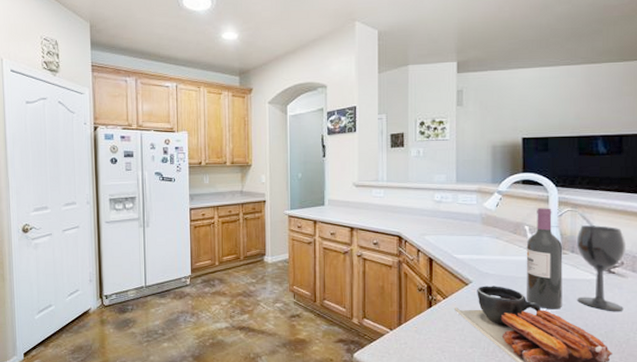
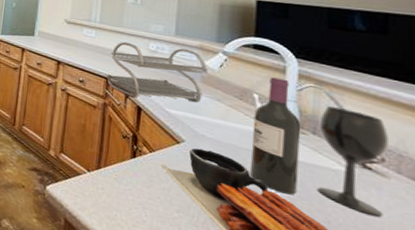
dish rack: none [398,194,486,250] -> present [106,41,208,103]

